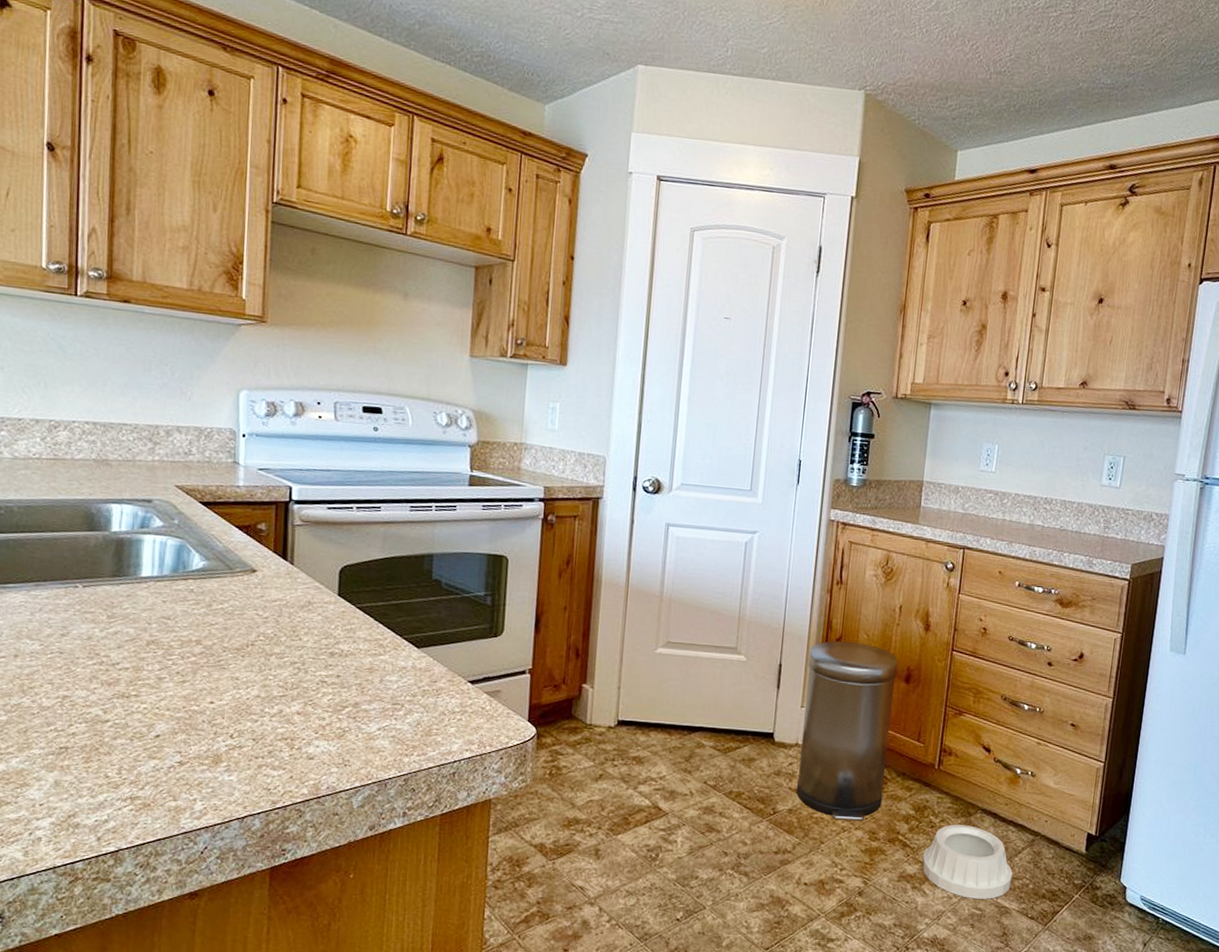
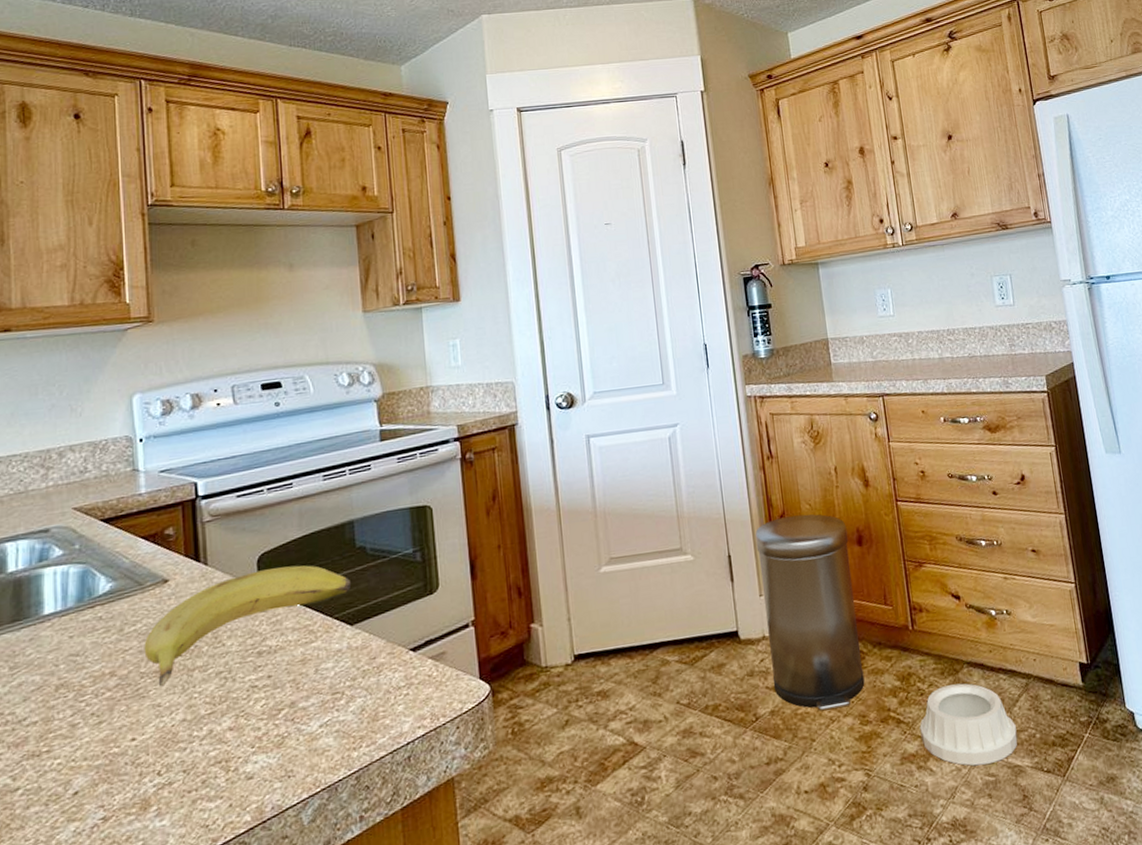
fruit: none [228,580,424,663] -> present [144,565,352,687]

